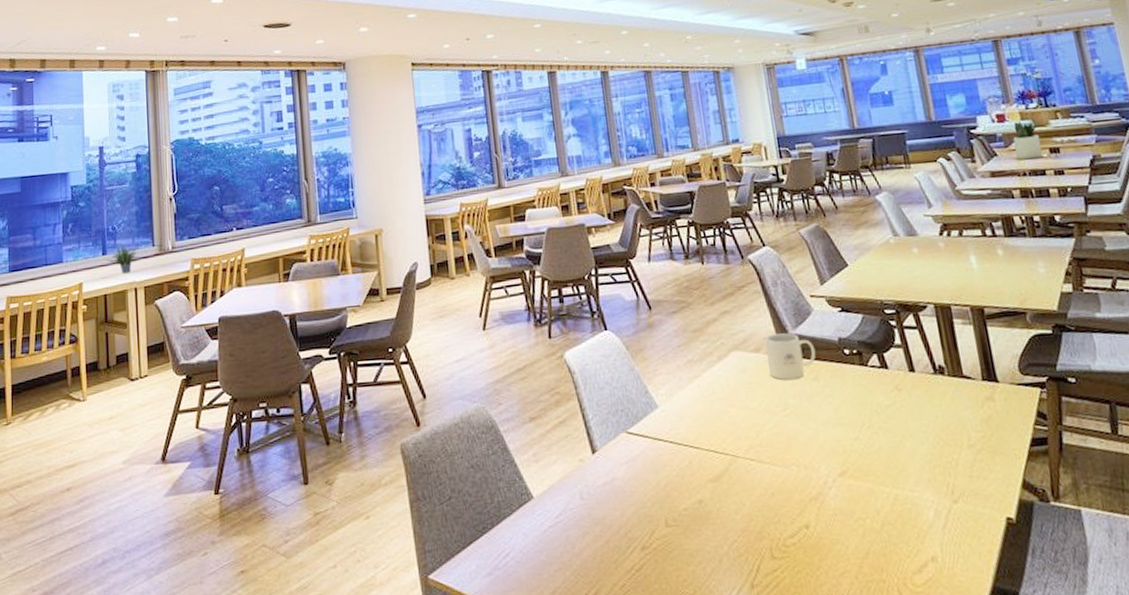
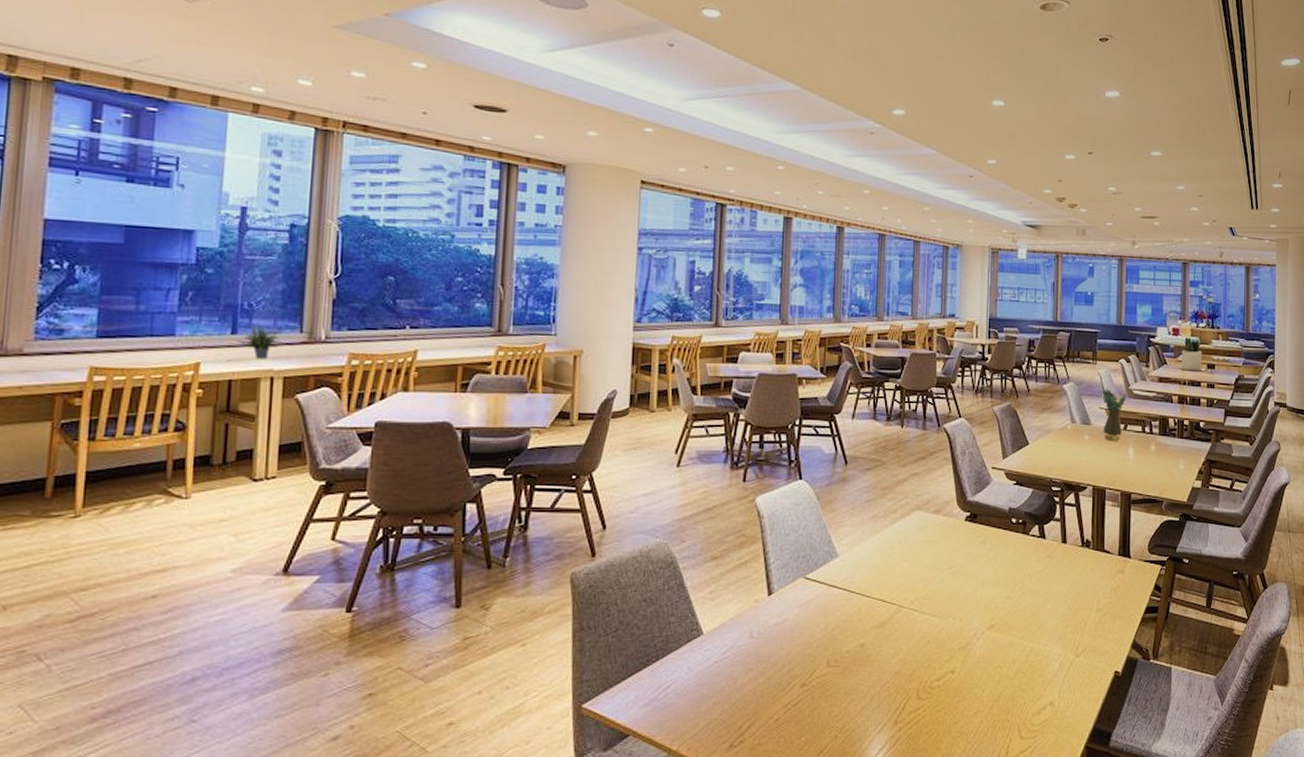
mug: present [765,333,816,381] -> none [944,499,988,542]
vase: none [923,192,958,252] -> present [1102,387,1126,442]

